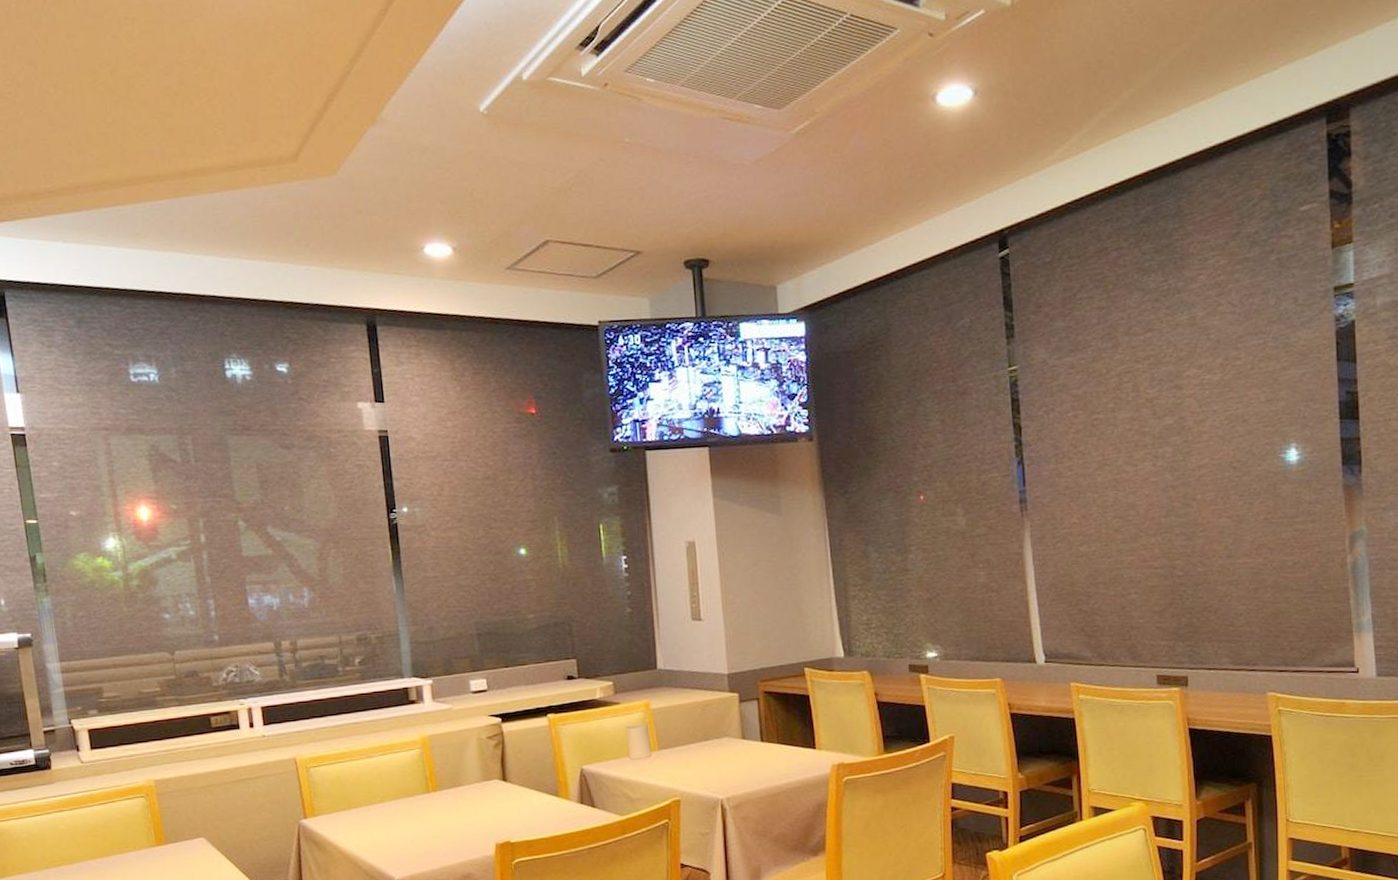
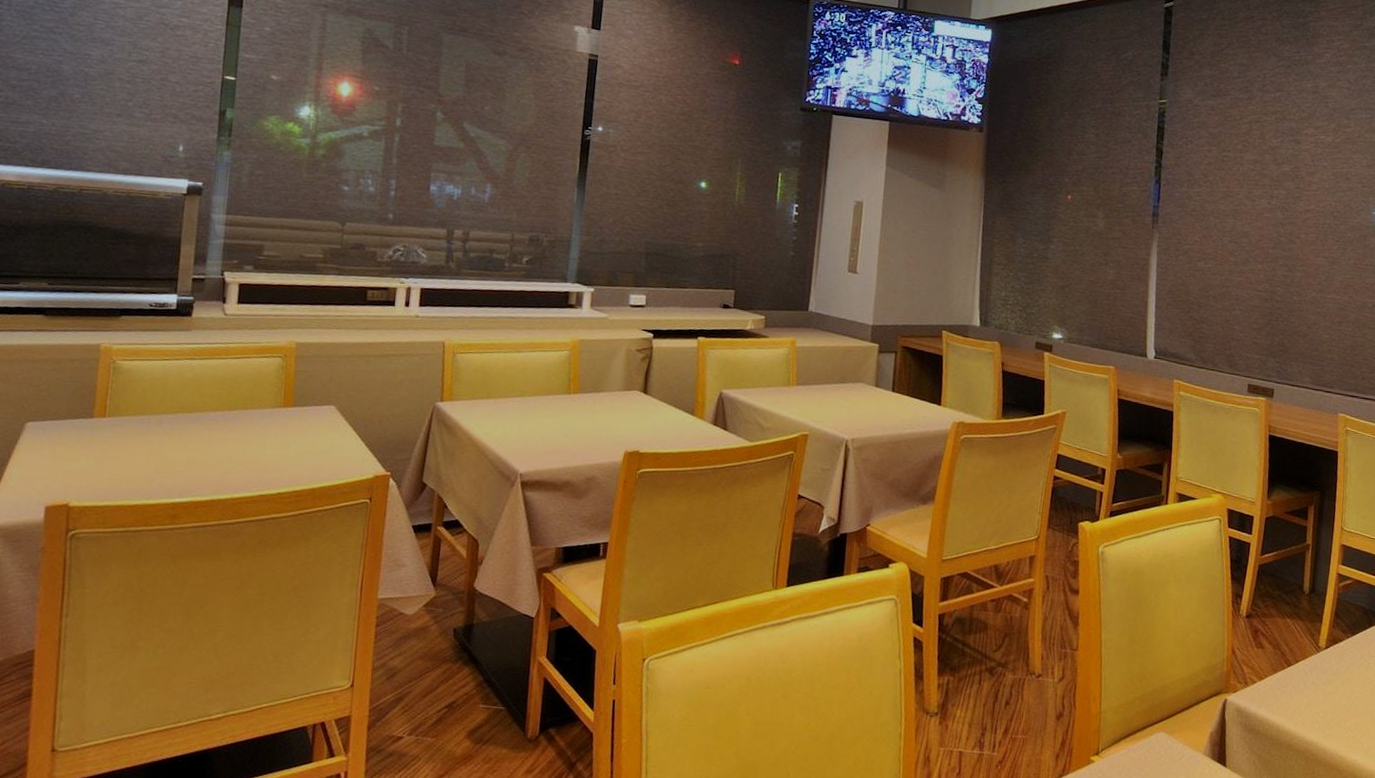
cup: present [625,723,652,761] -> none [767,358,791,392]

